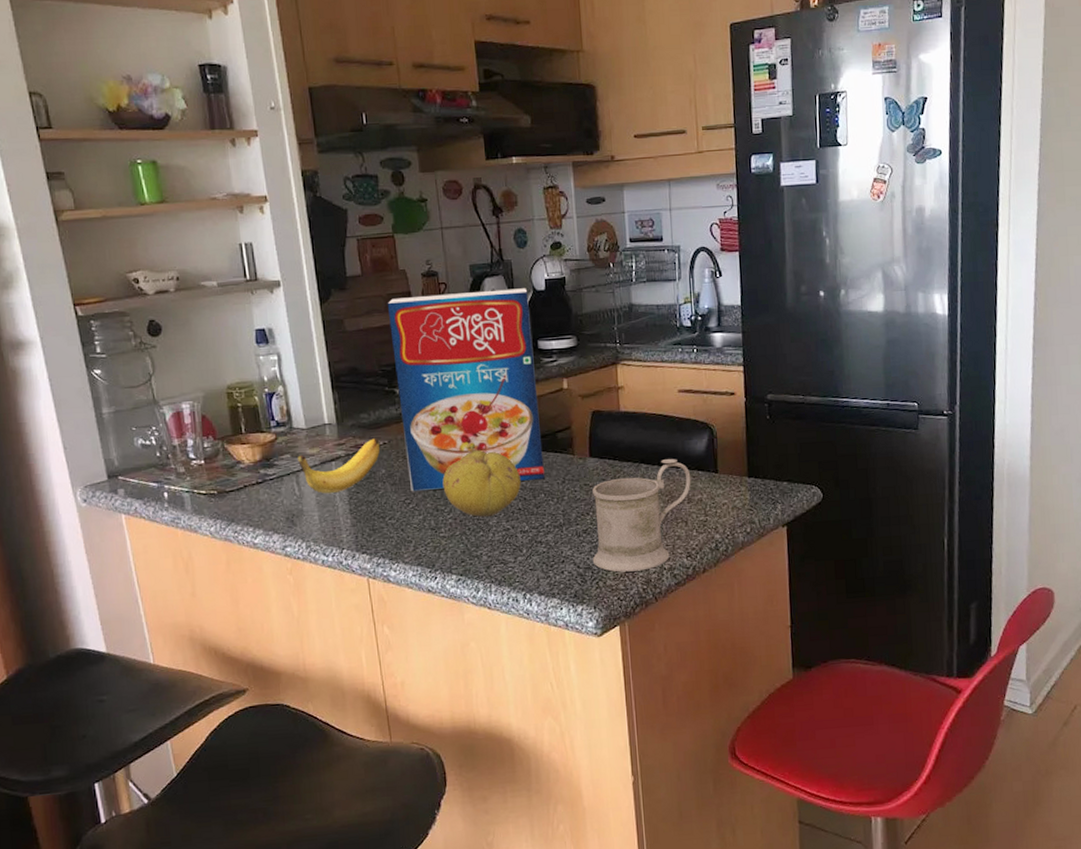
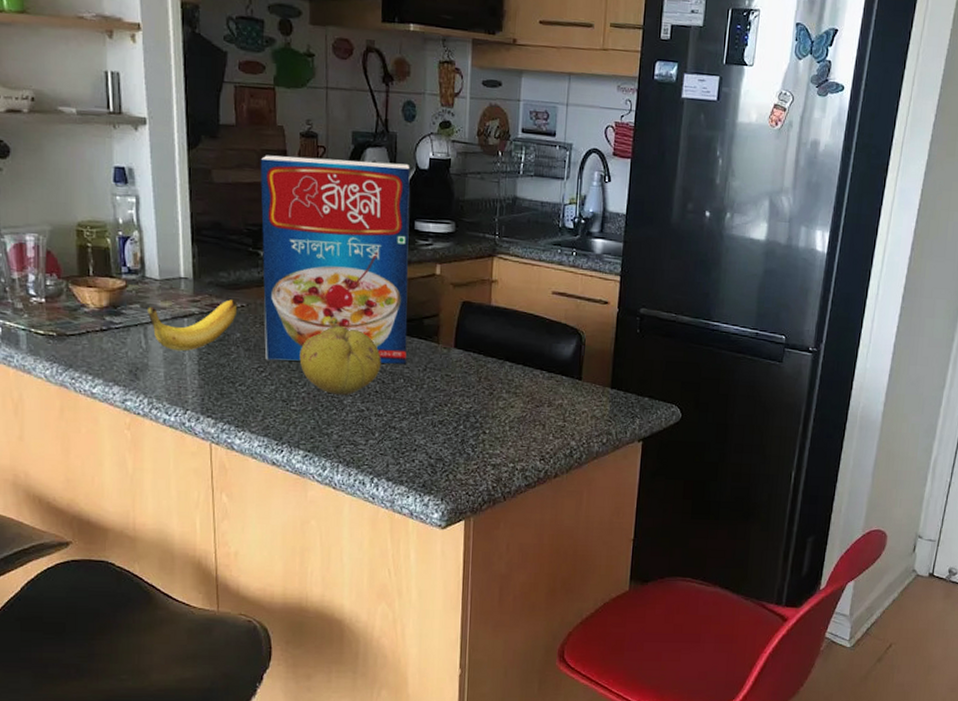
mug: present [592,459,691,572] -> none [445,360,554,469]

